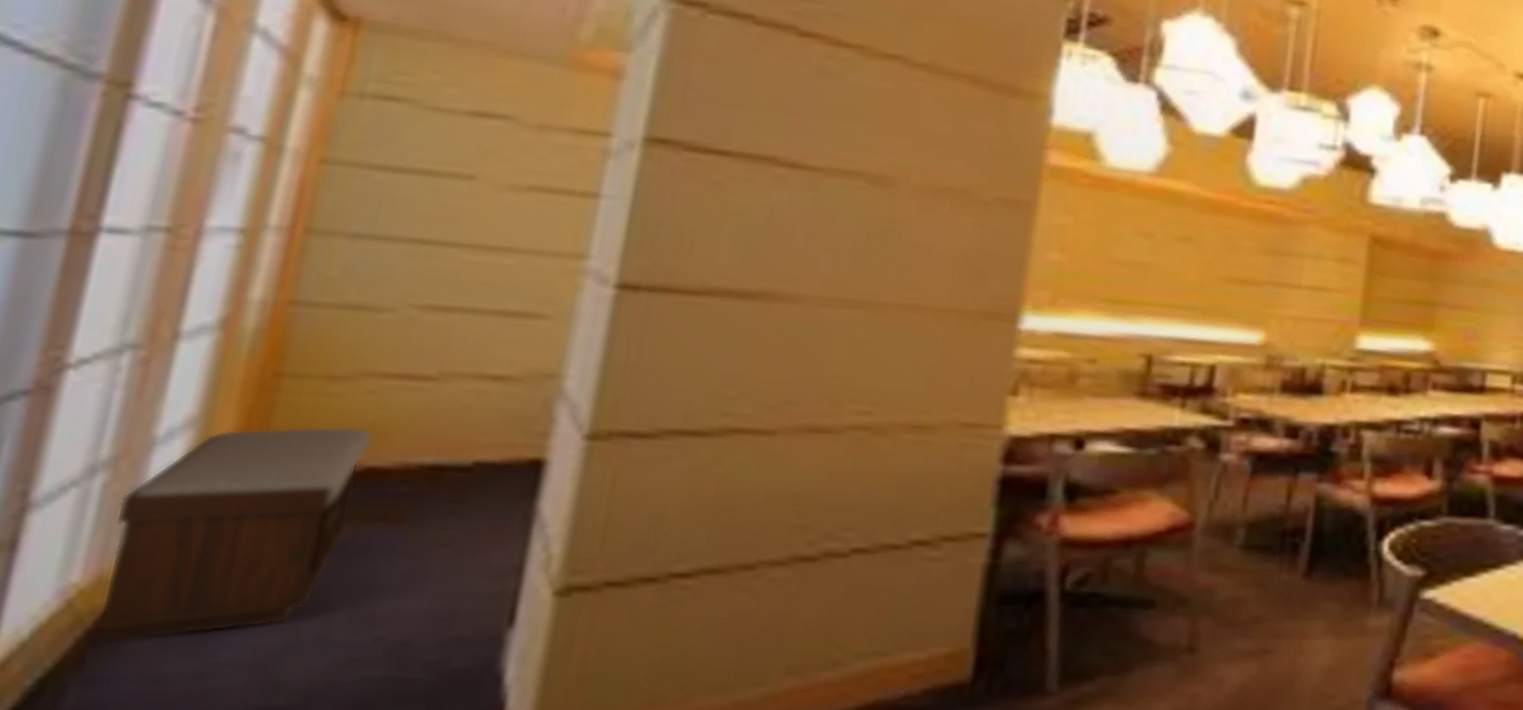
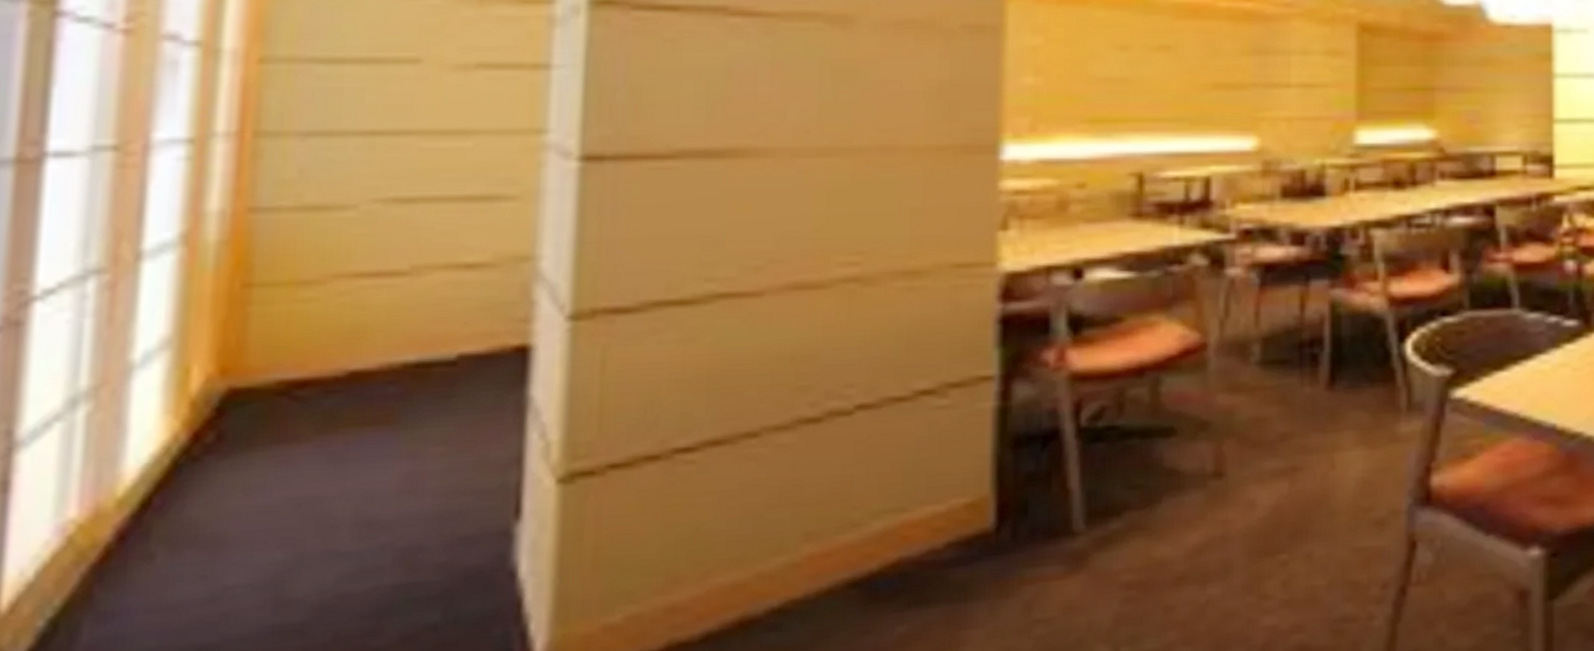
bench: present [91,426,373,642] -> none [94,331,353,575]

